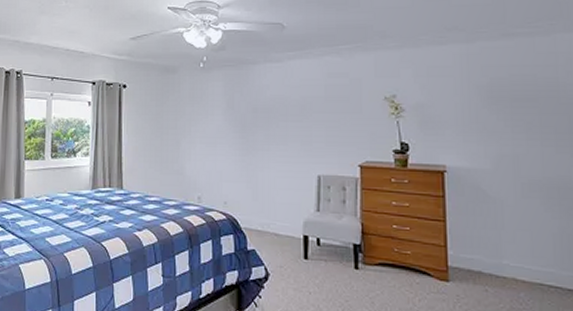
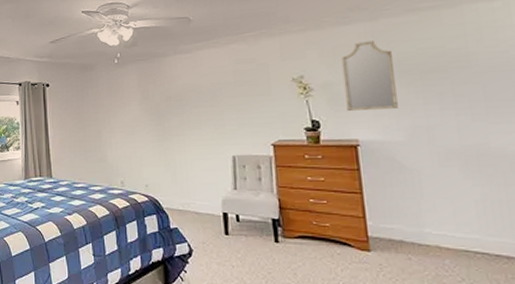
home mirror: none [435,64,487,135] -> present [341,41,398,111]

